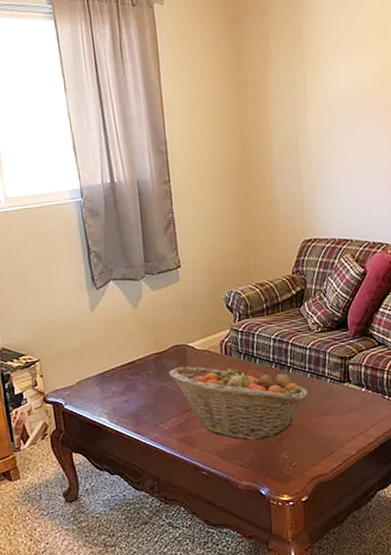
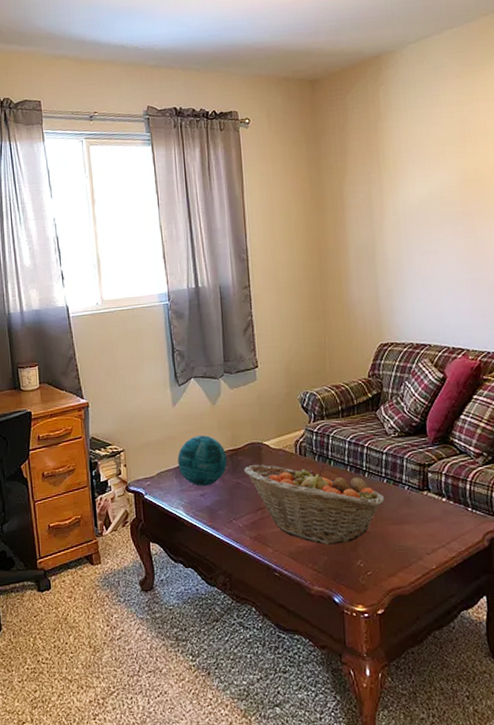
decorative orb: none [98,340,151,393] -> present [177,435,227,486]

